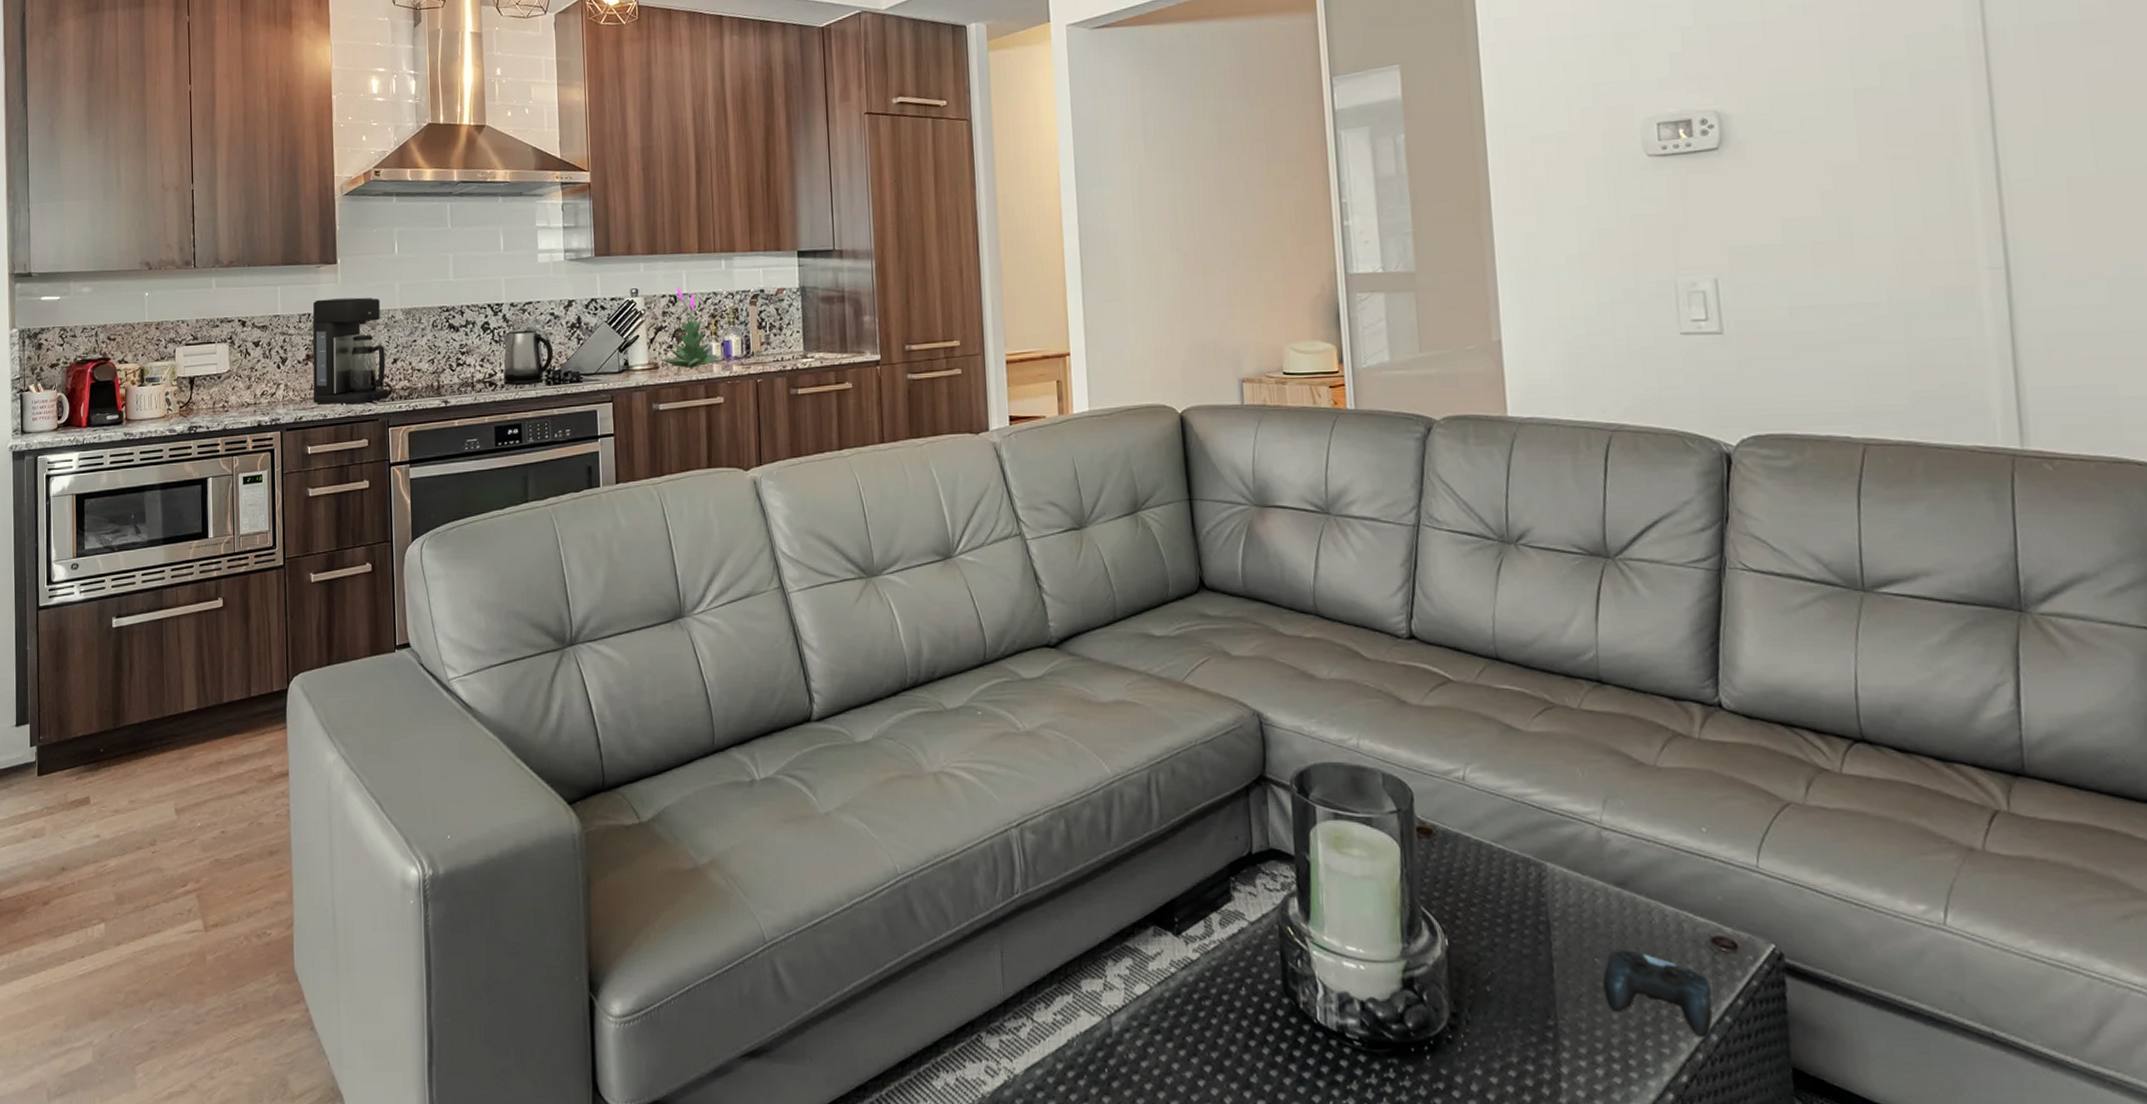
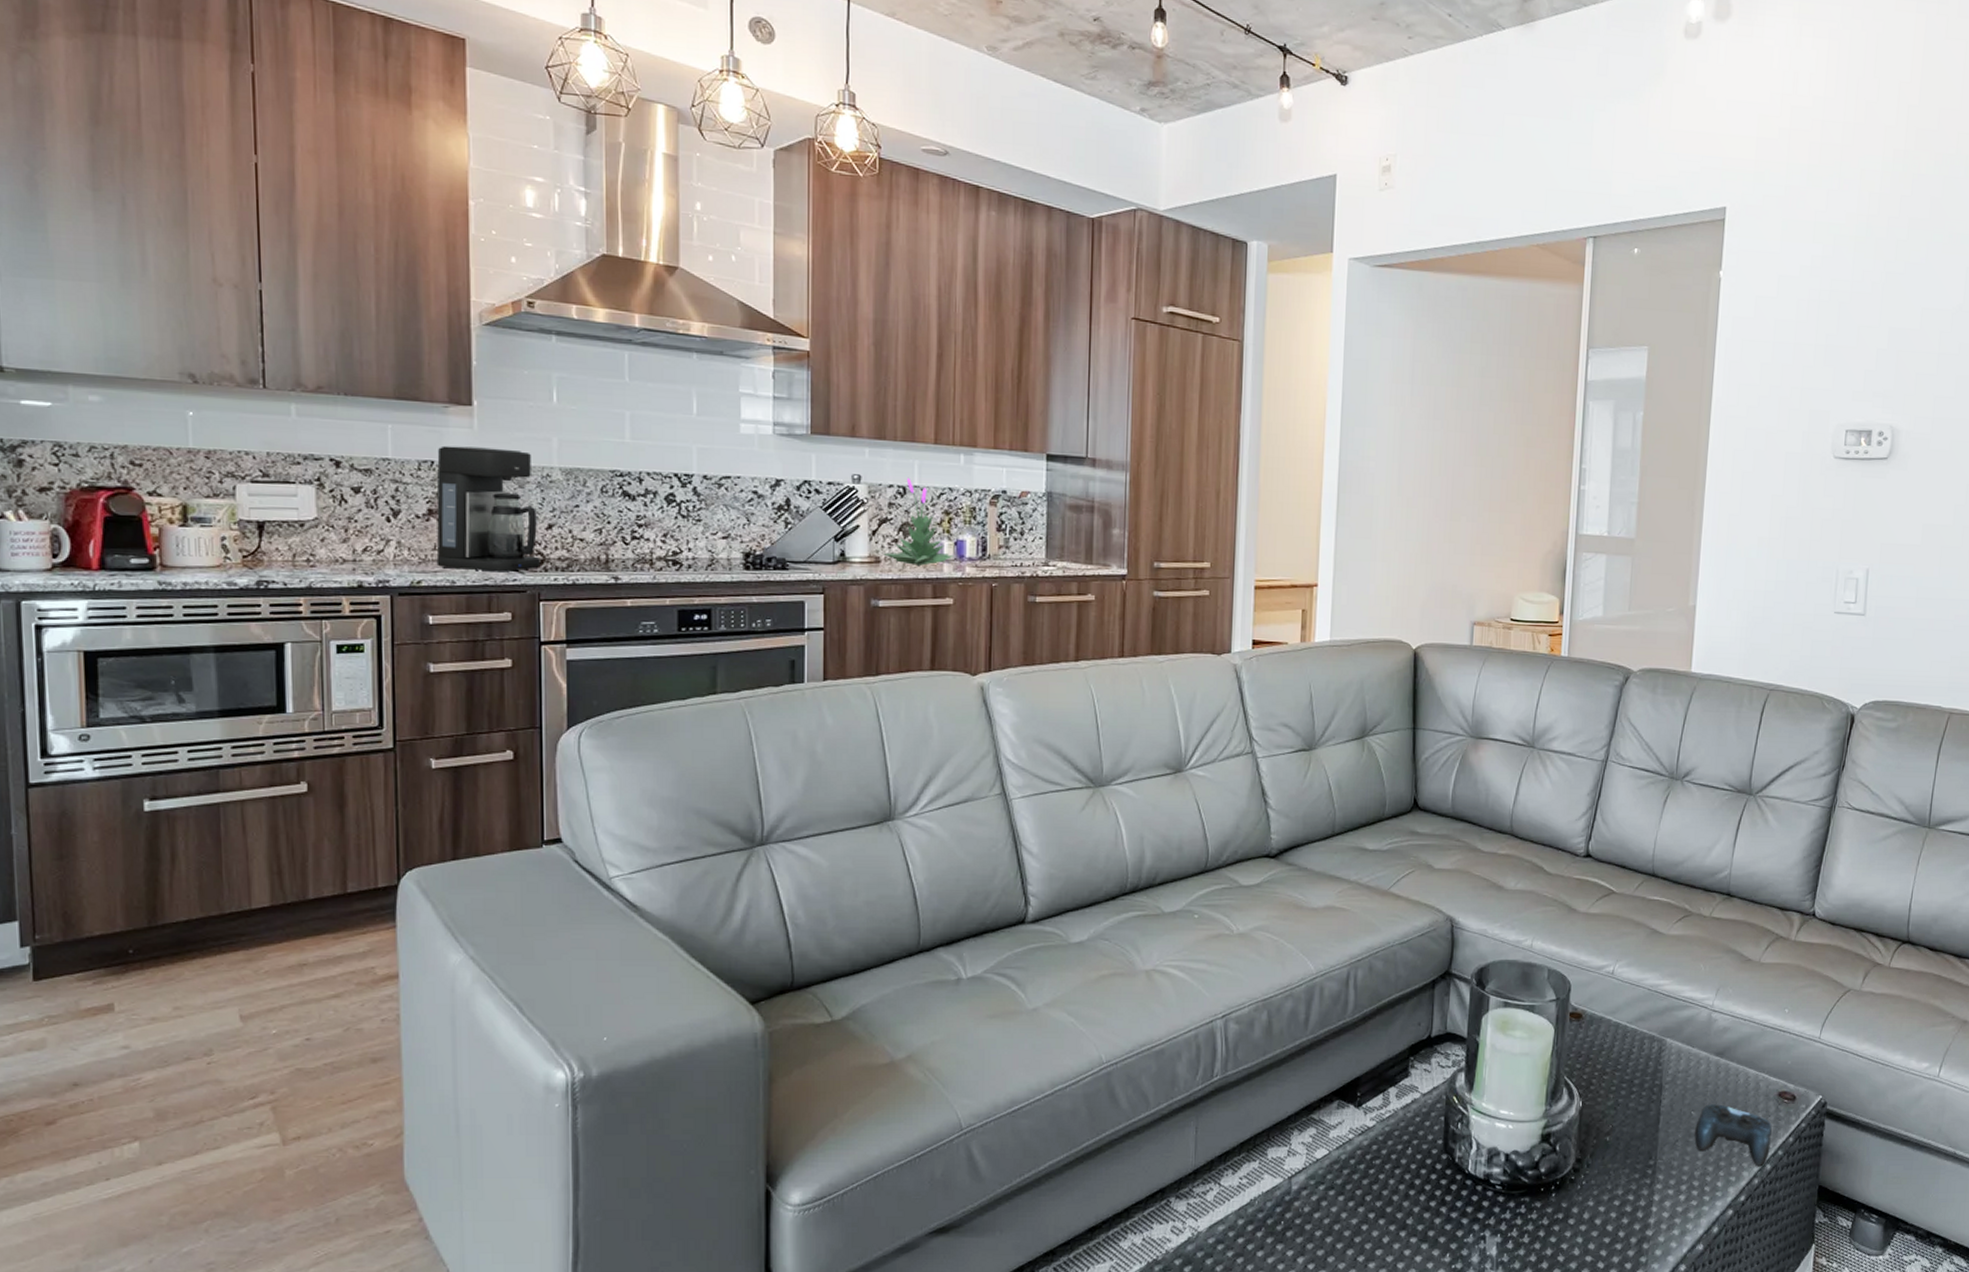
kettle: present [503,328,554,386] -> none [690,505,755,569]

